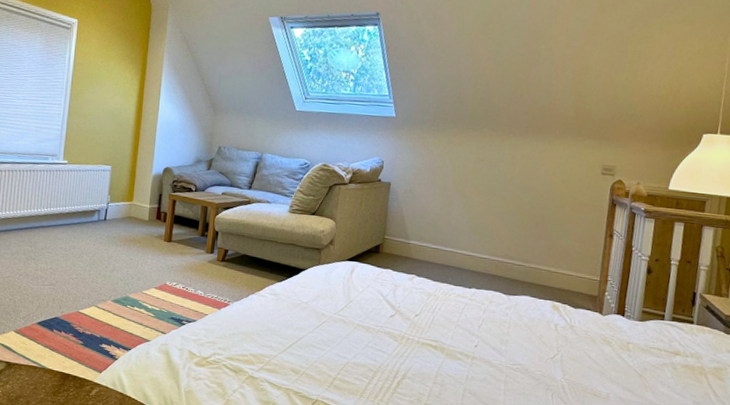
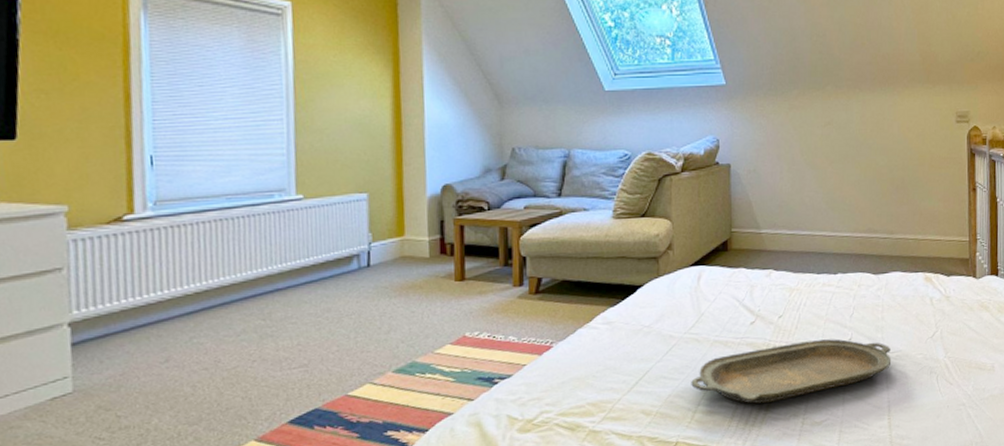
serving tray: none [334,338,512,385] -> present [691,339,892,404]

